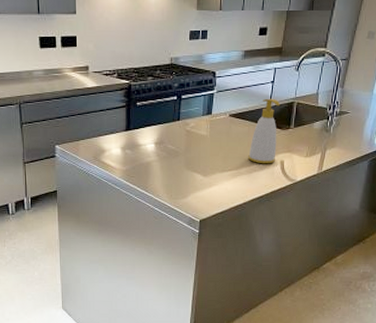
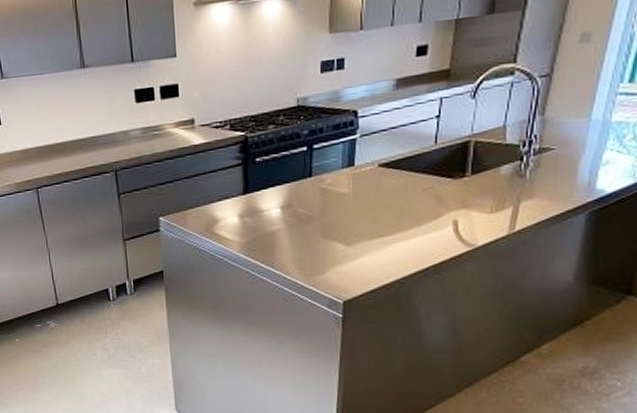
soap bottle: present [248,98,281,164] -> none [407,138,451,226]

